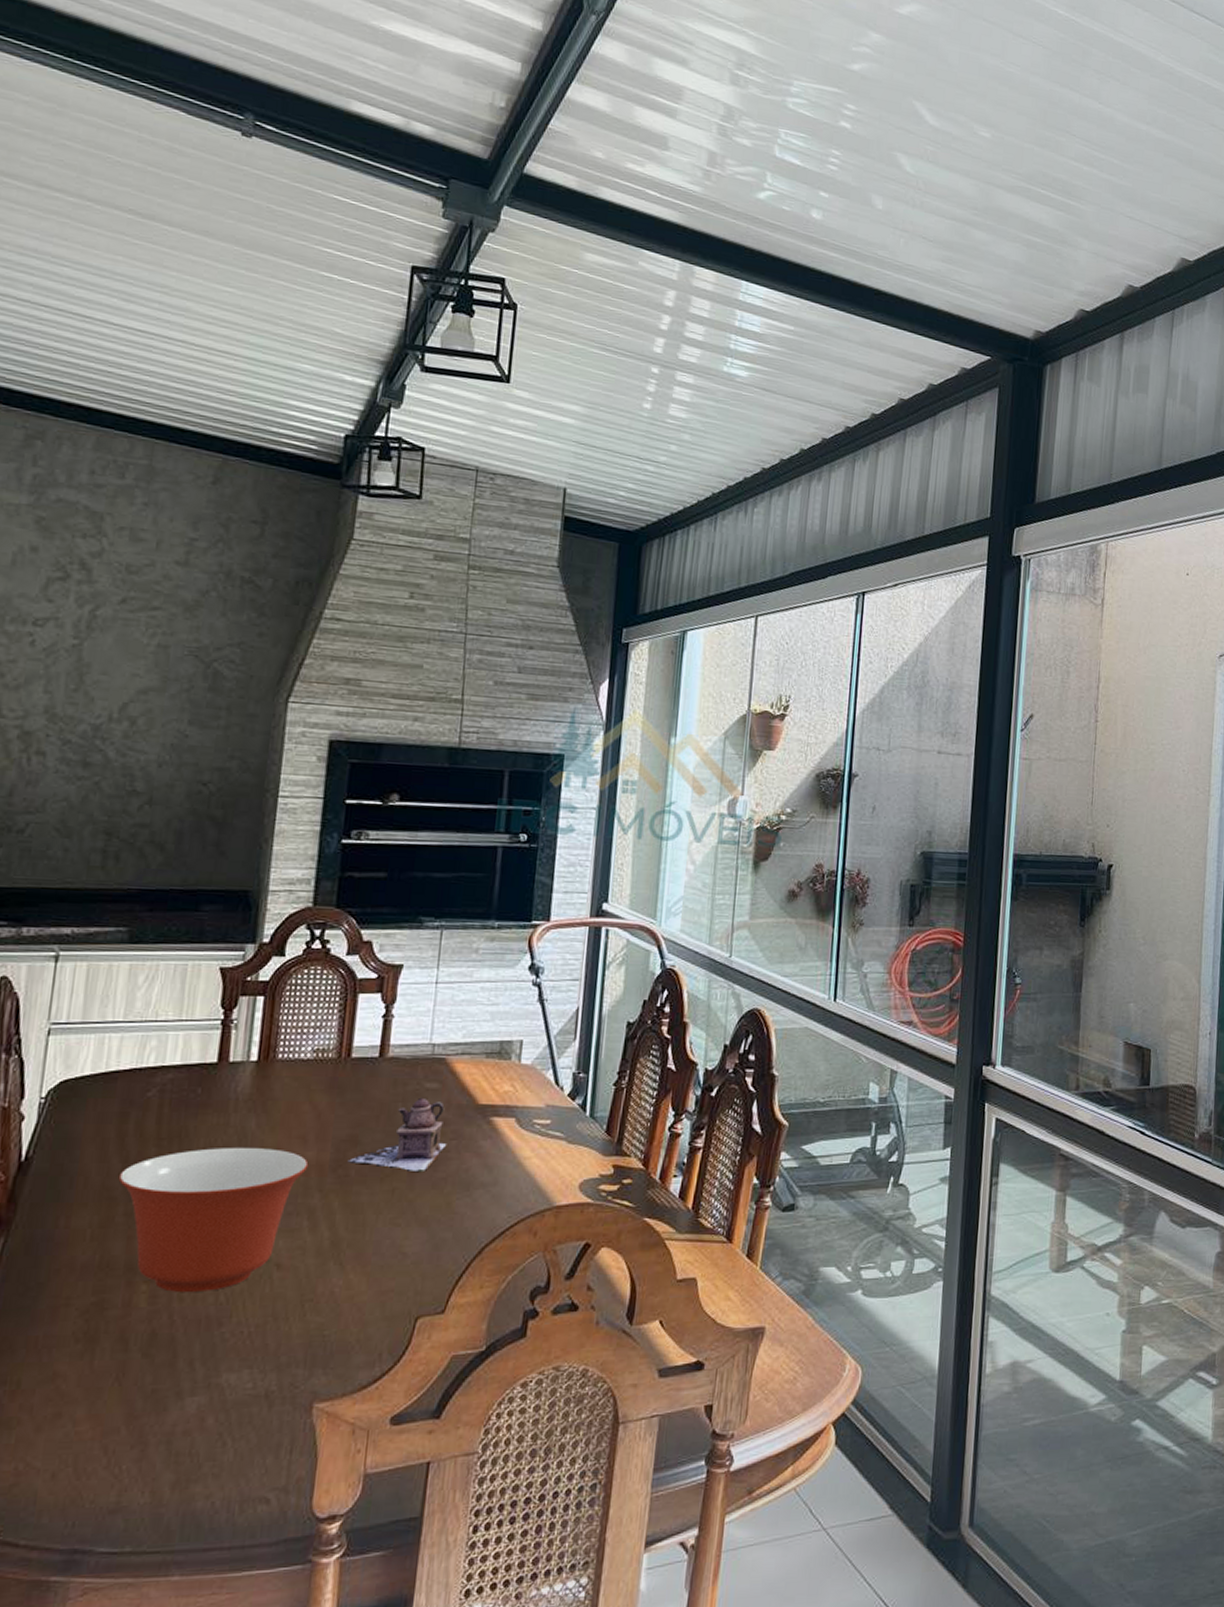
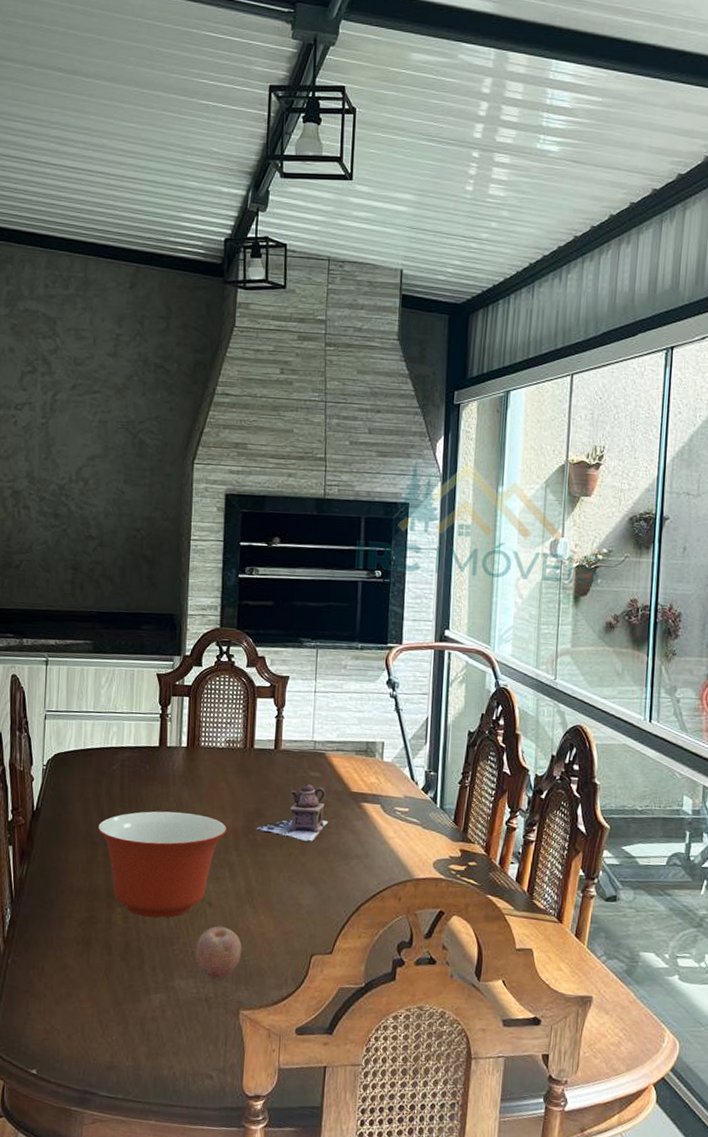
fruit: none [253,1293,321,1366] -> present [195,926,242,979]

